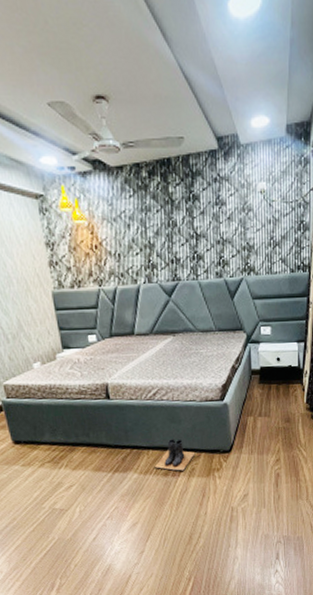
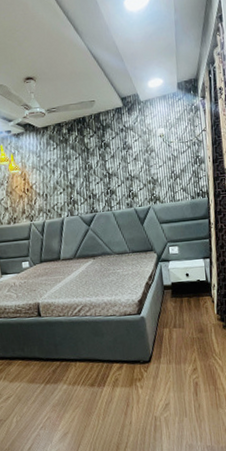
boots: present [154,439,196,471] -> none [81,351,118,382]

